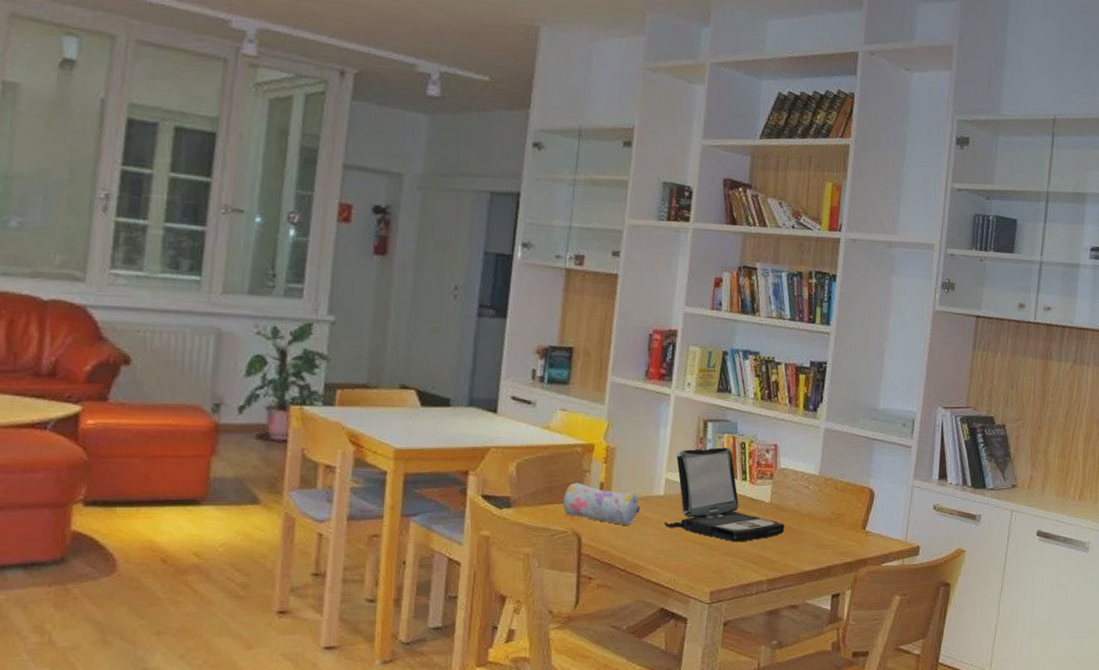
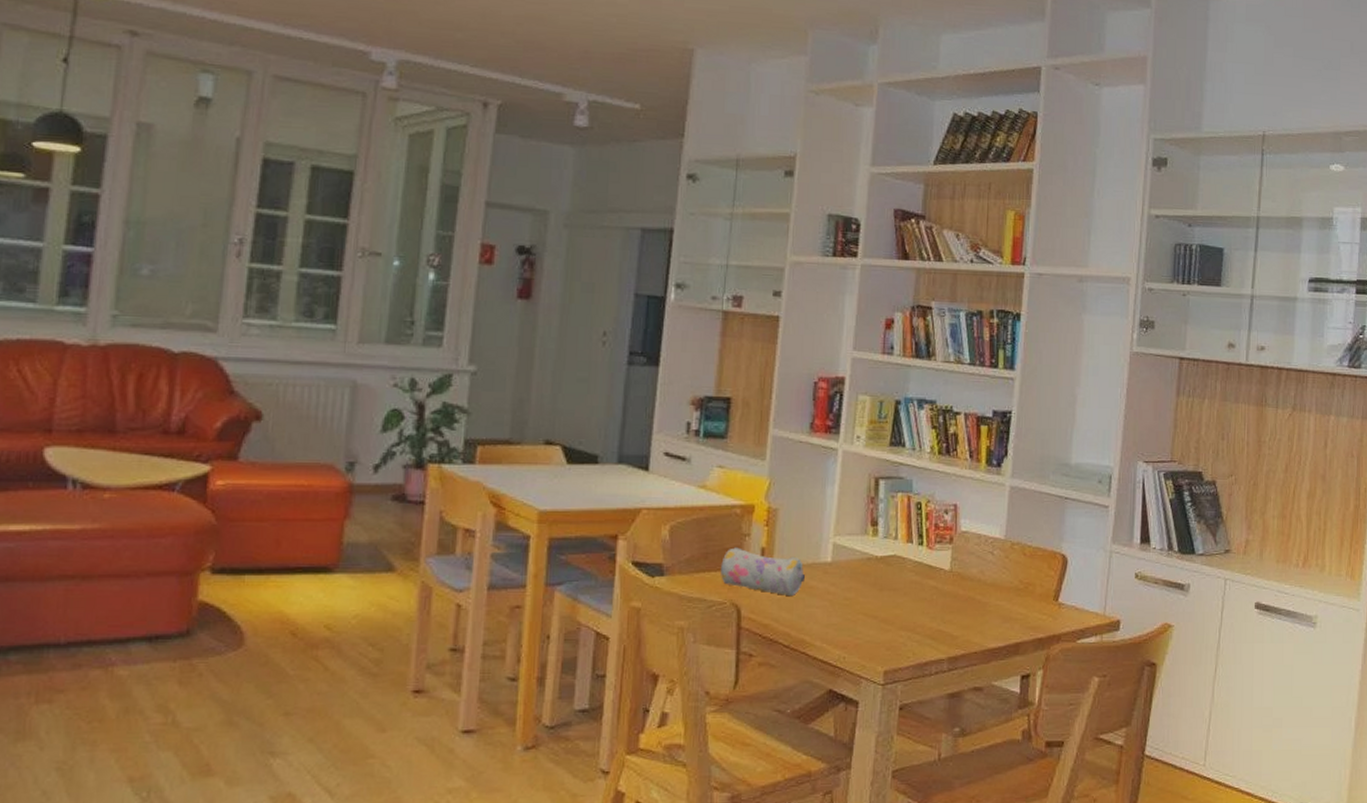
laptop: present [665,447,785,542] -> none [833,508,967,615]

